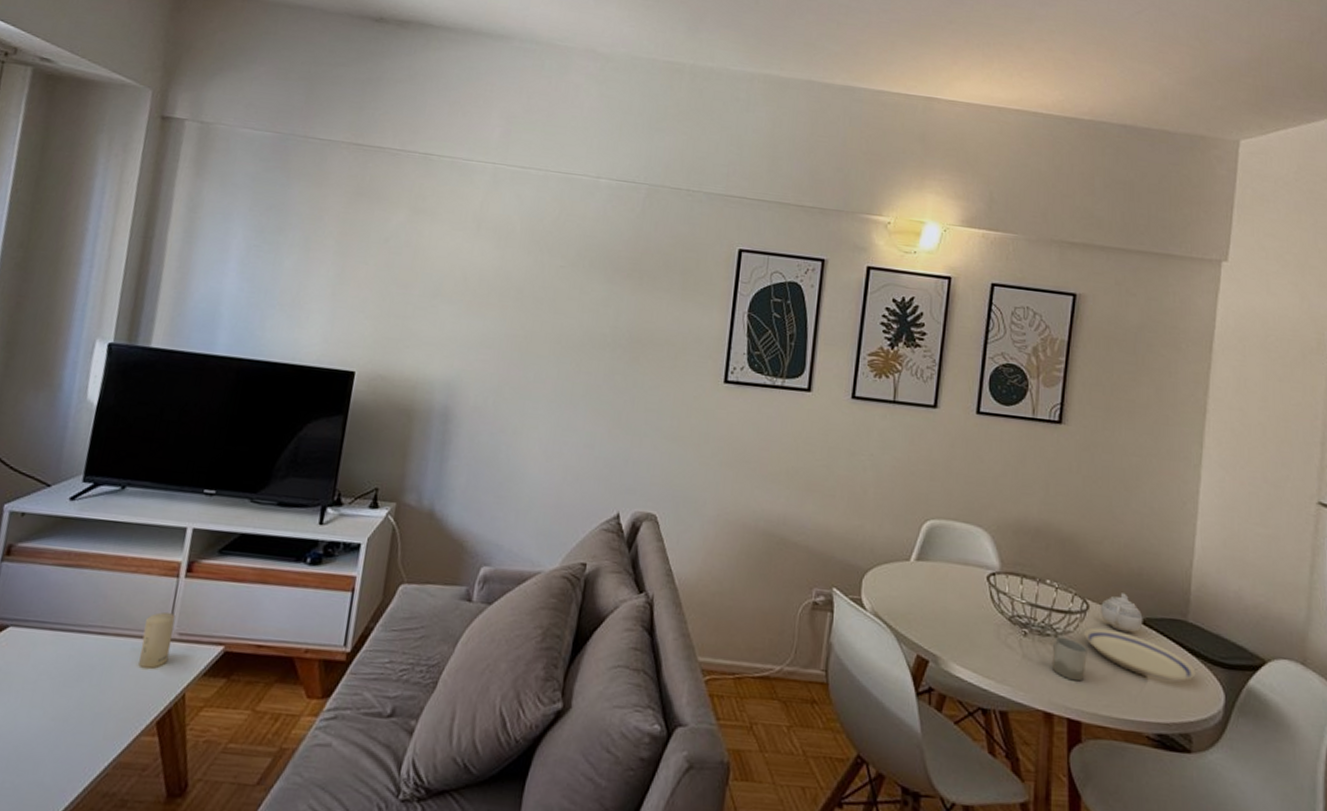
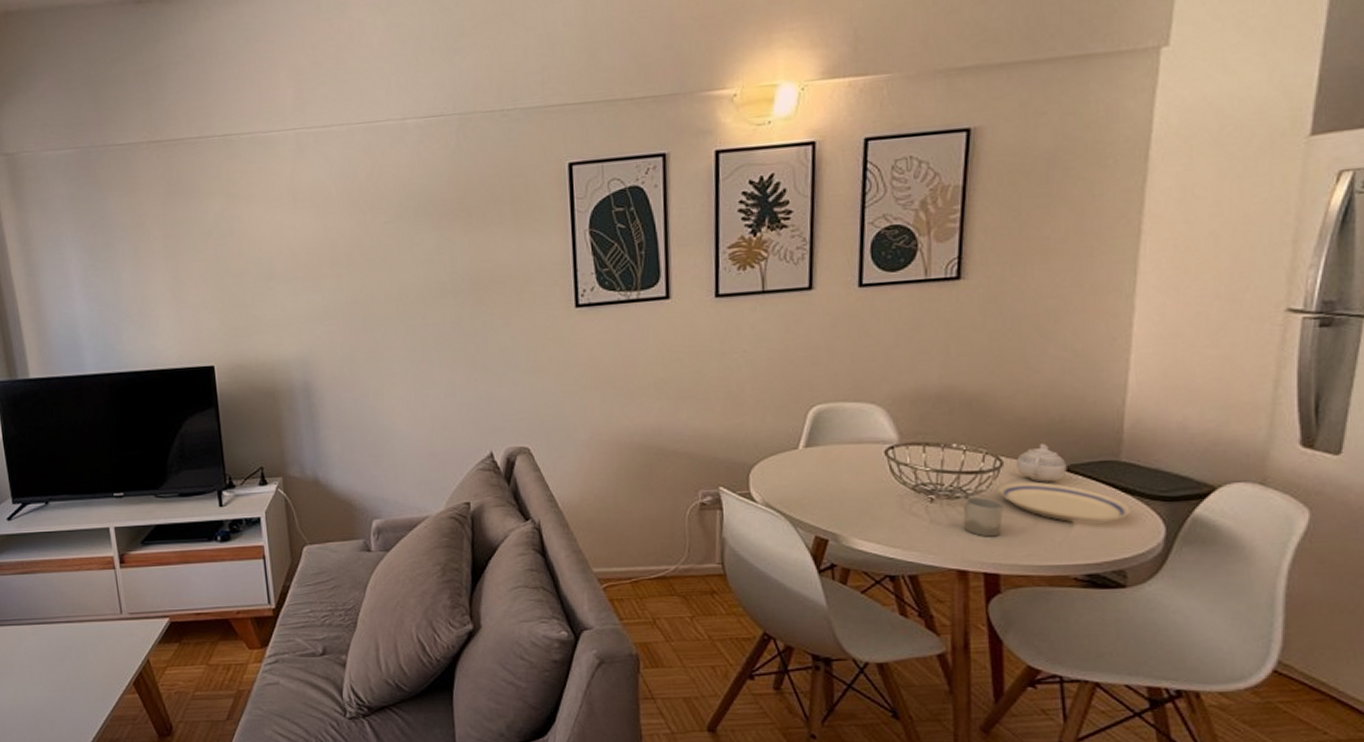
candle: present [139,612,176,669] -> none [100,598,127,643]

